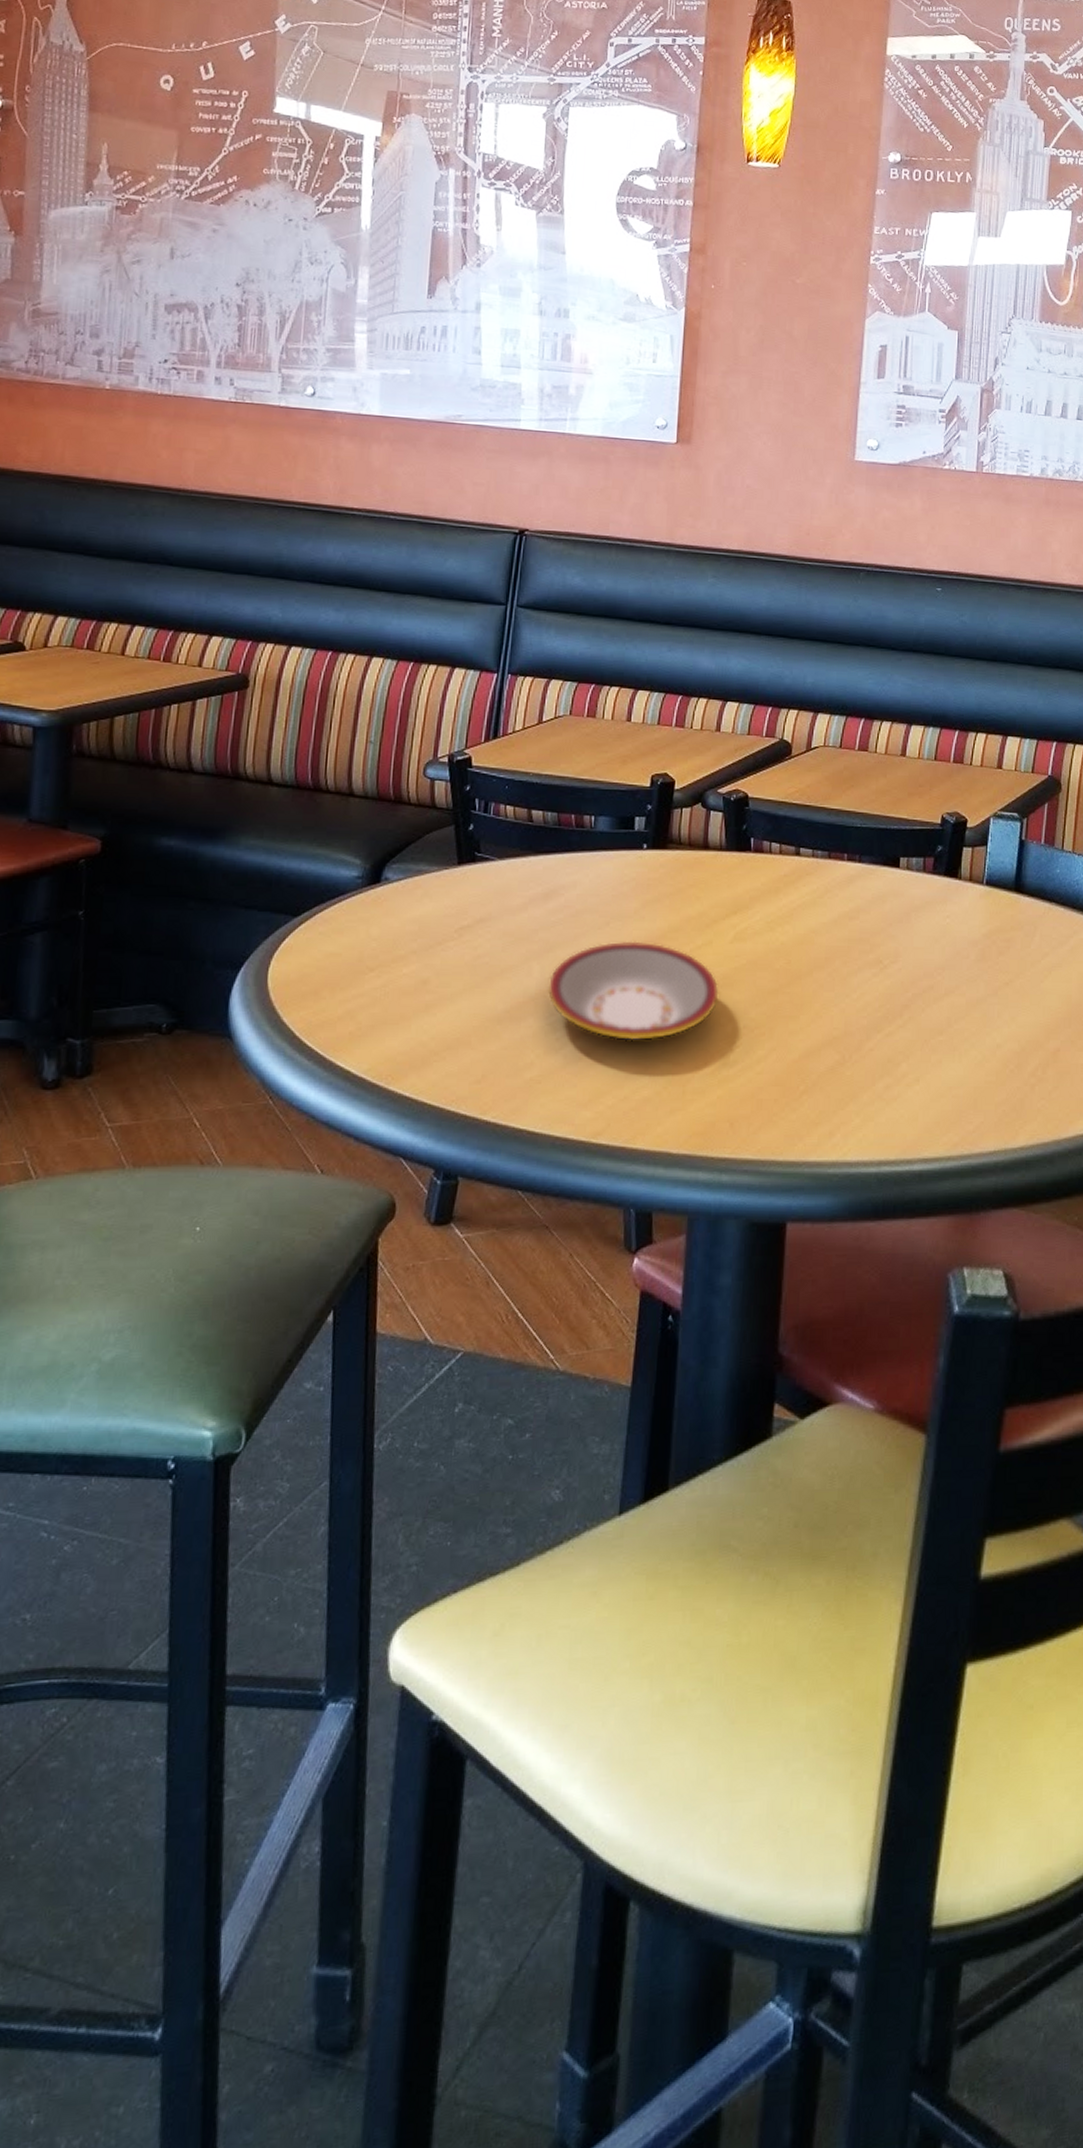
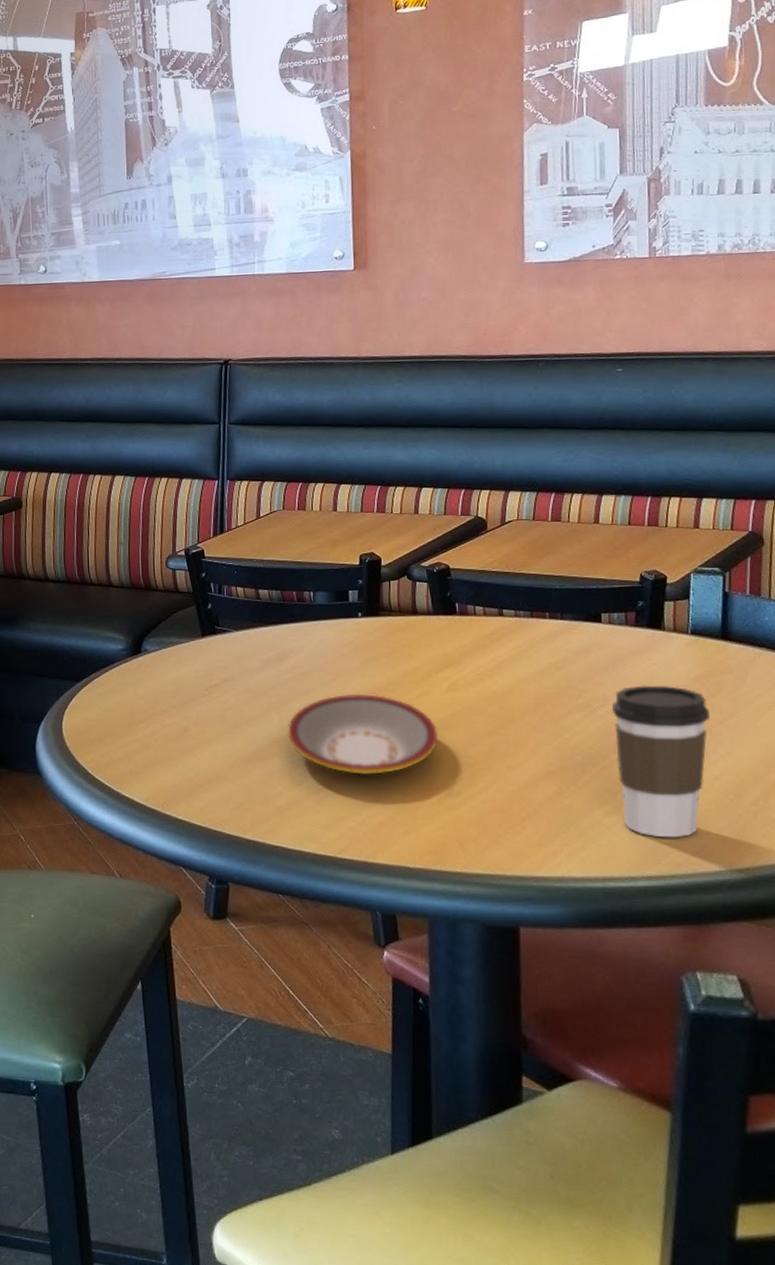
coffee cup: none [902,940,997,1114] -> present [612,685,710,838]

